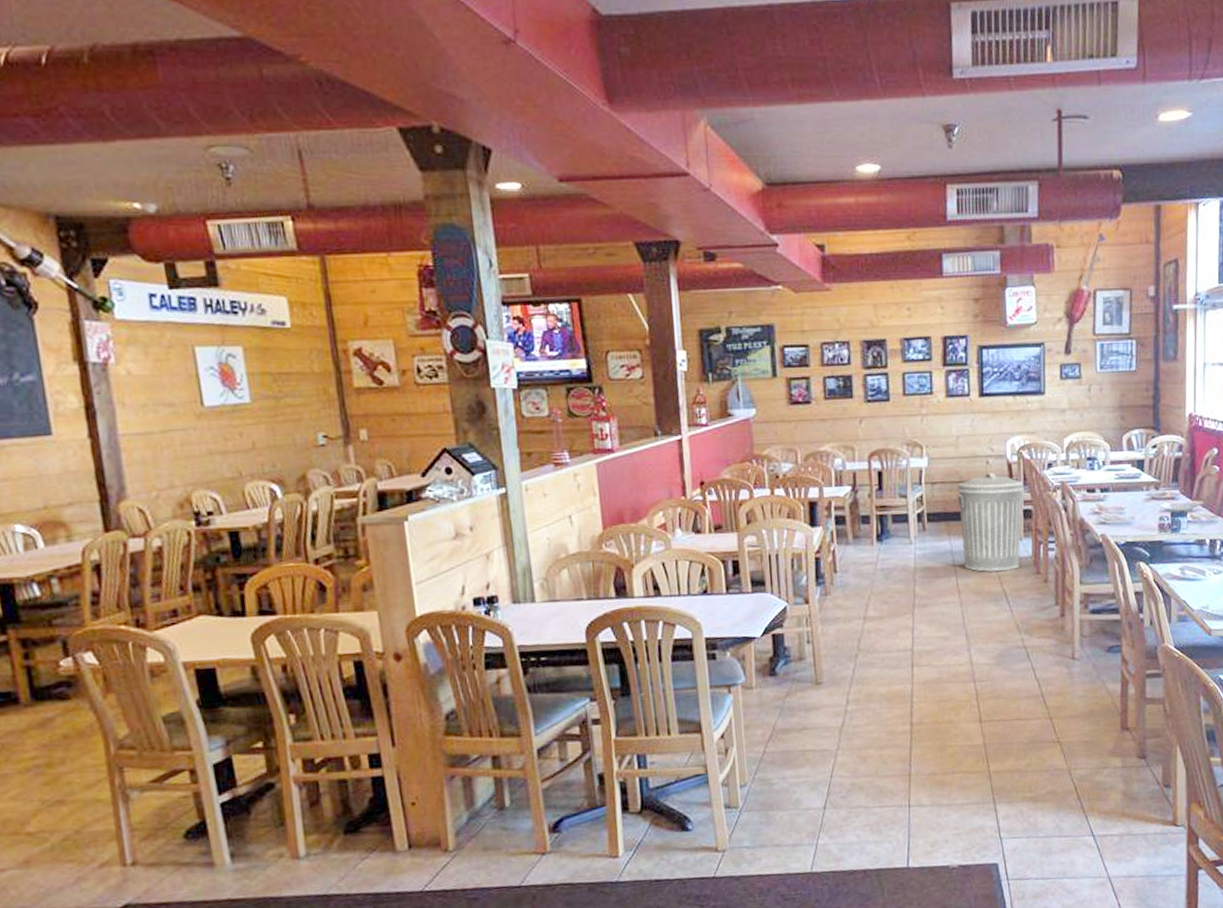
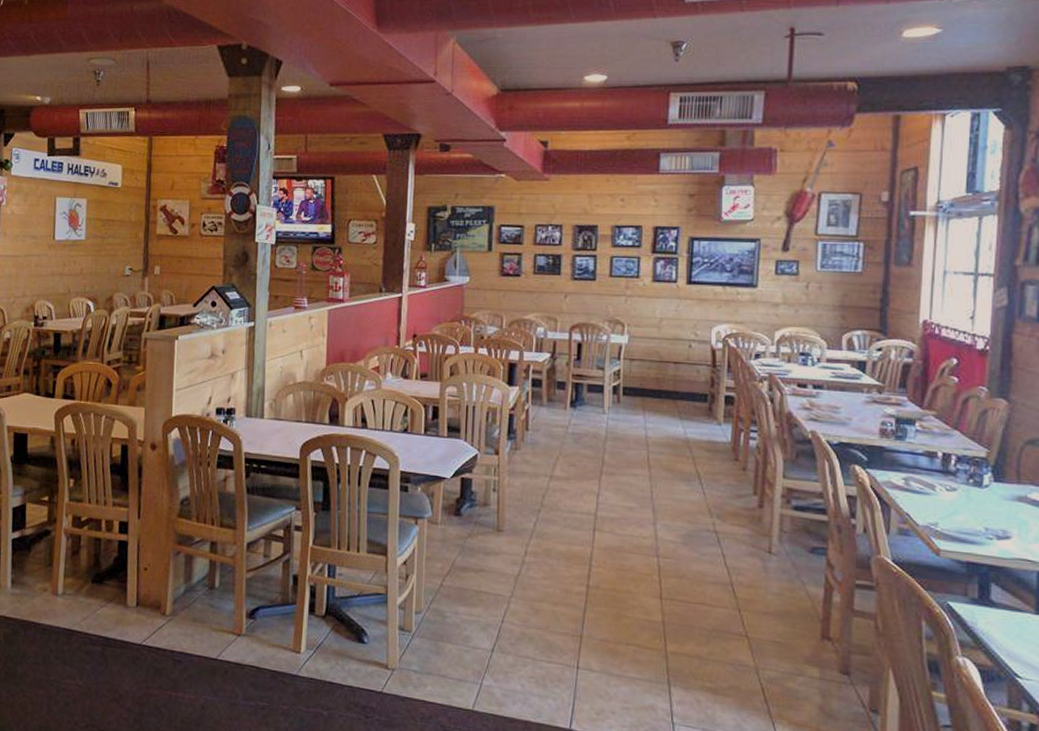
trash can: present [957,473,1025,572] -> none [655,356,727,453]

